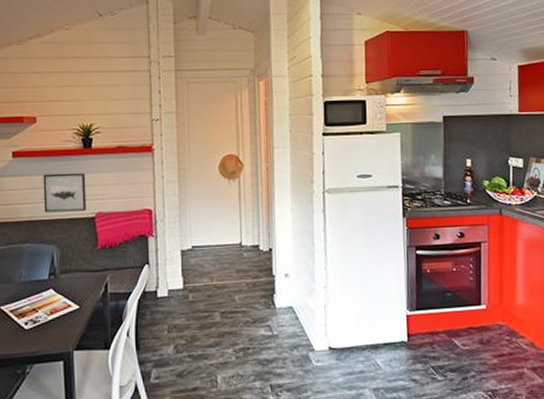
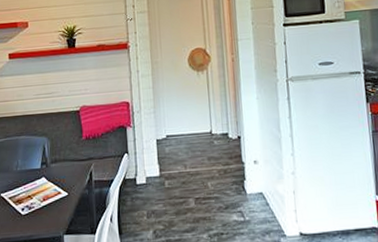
wall art: present [43,172,87,213] -> none [34,70,72,108]

